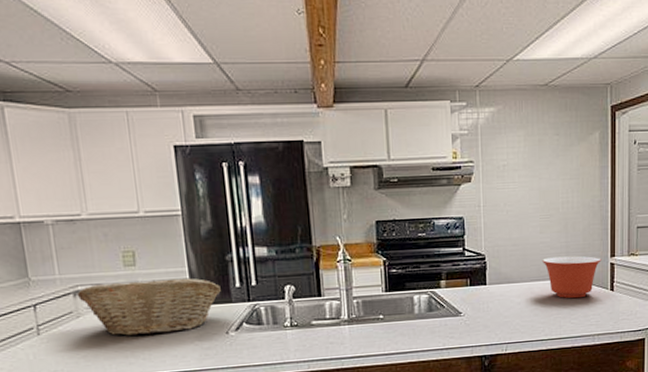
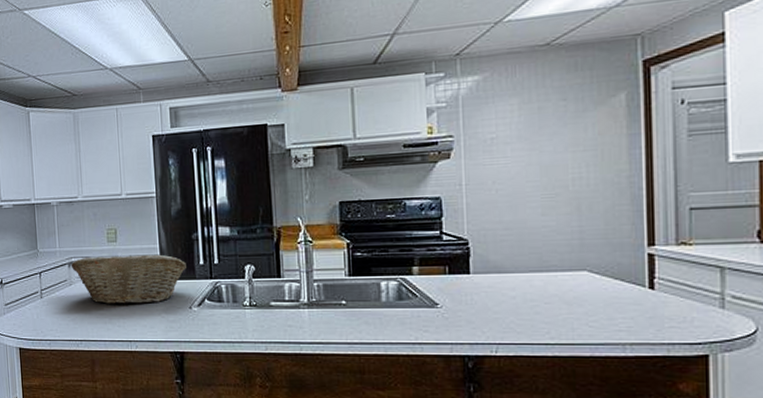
mixing bowl: present [541,255,601,299] -> none [544,243,634,296]

